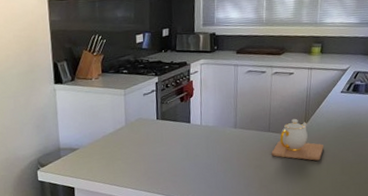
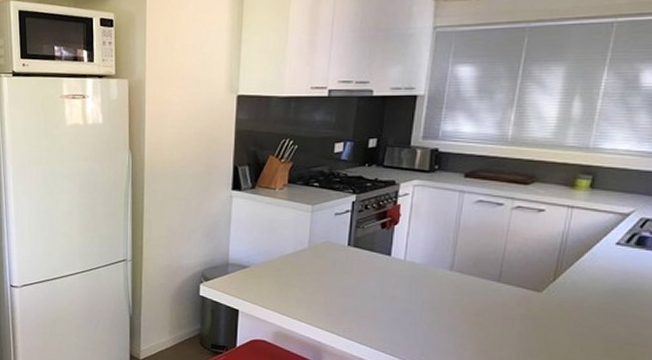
teapot: present [271,118,324,161] -> none [498,269,579,331]

